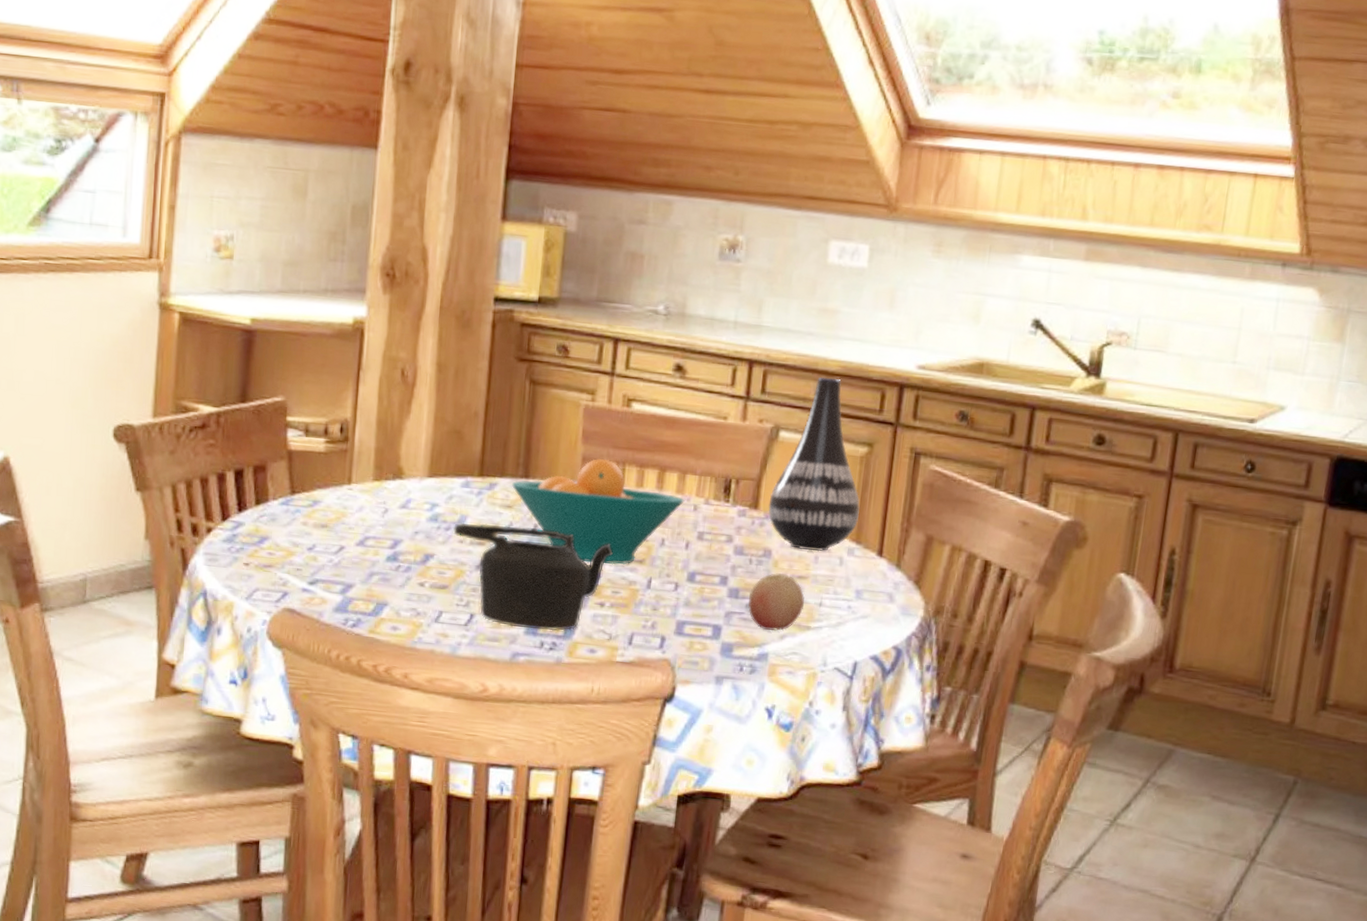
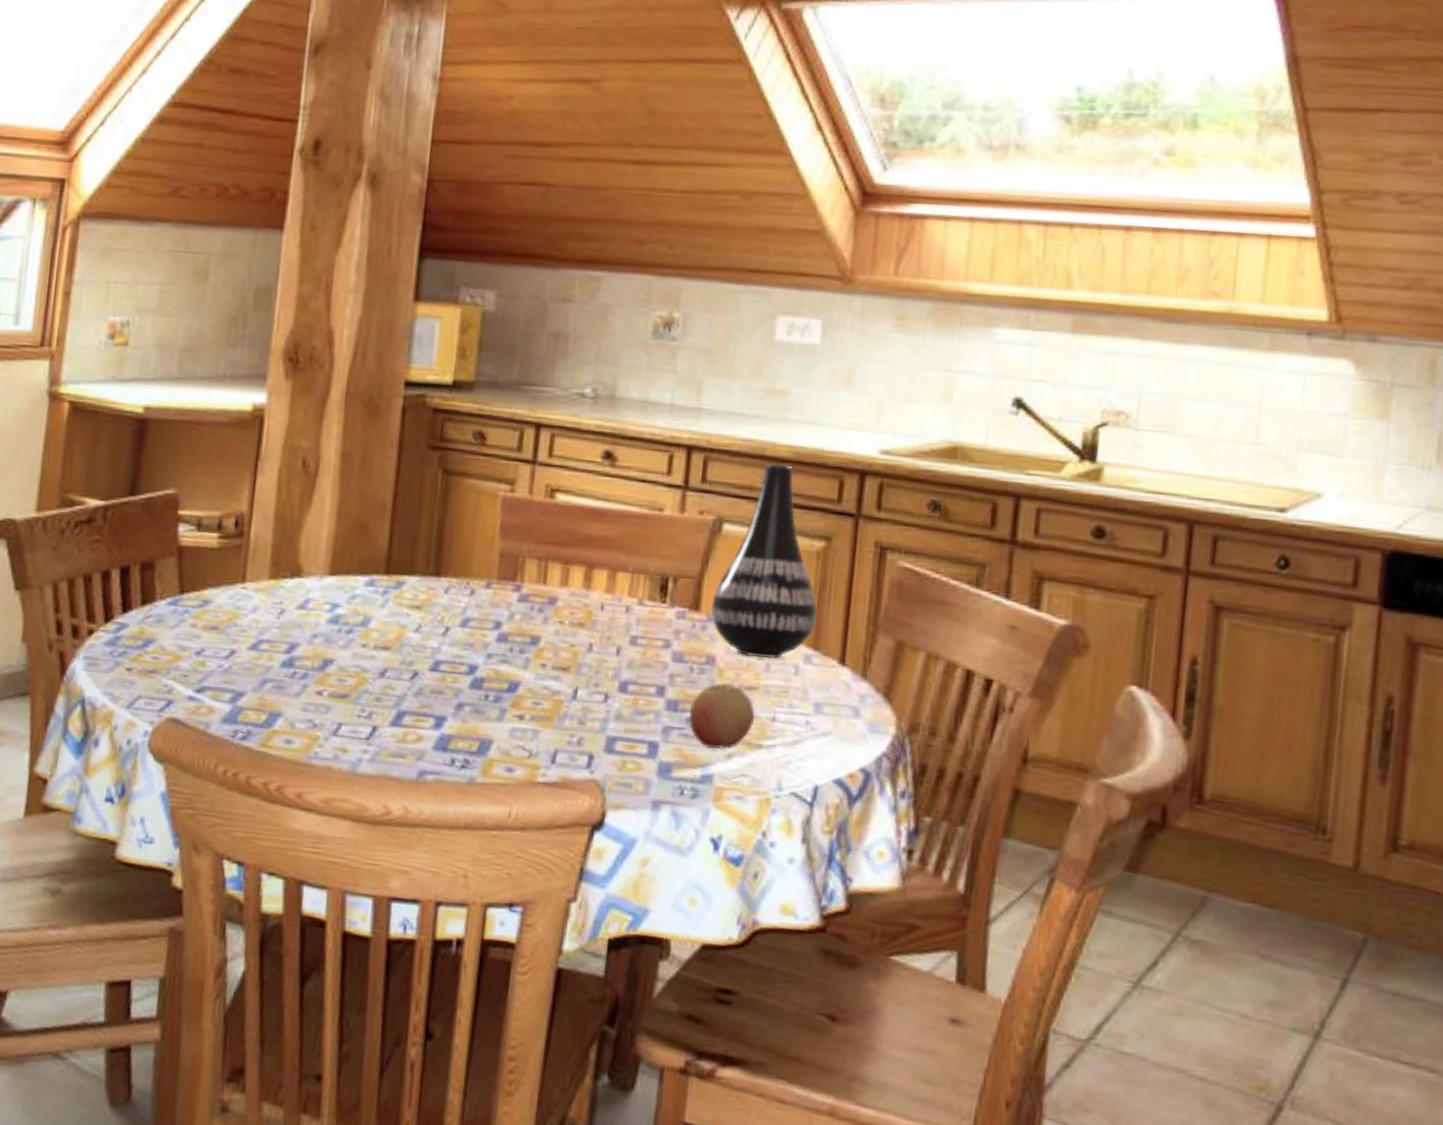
teapot: present [453,522,613,631] -> none [355,624,534,747]
fruit bowl: present [511,459,685,565] -> none [420,555,615,673]

